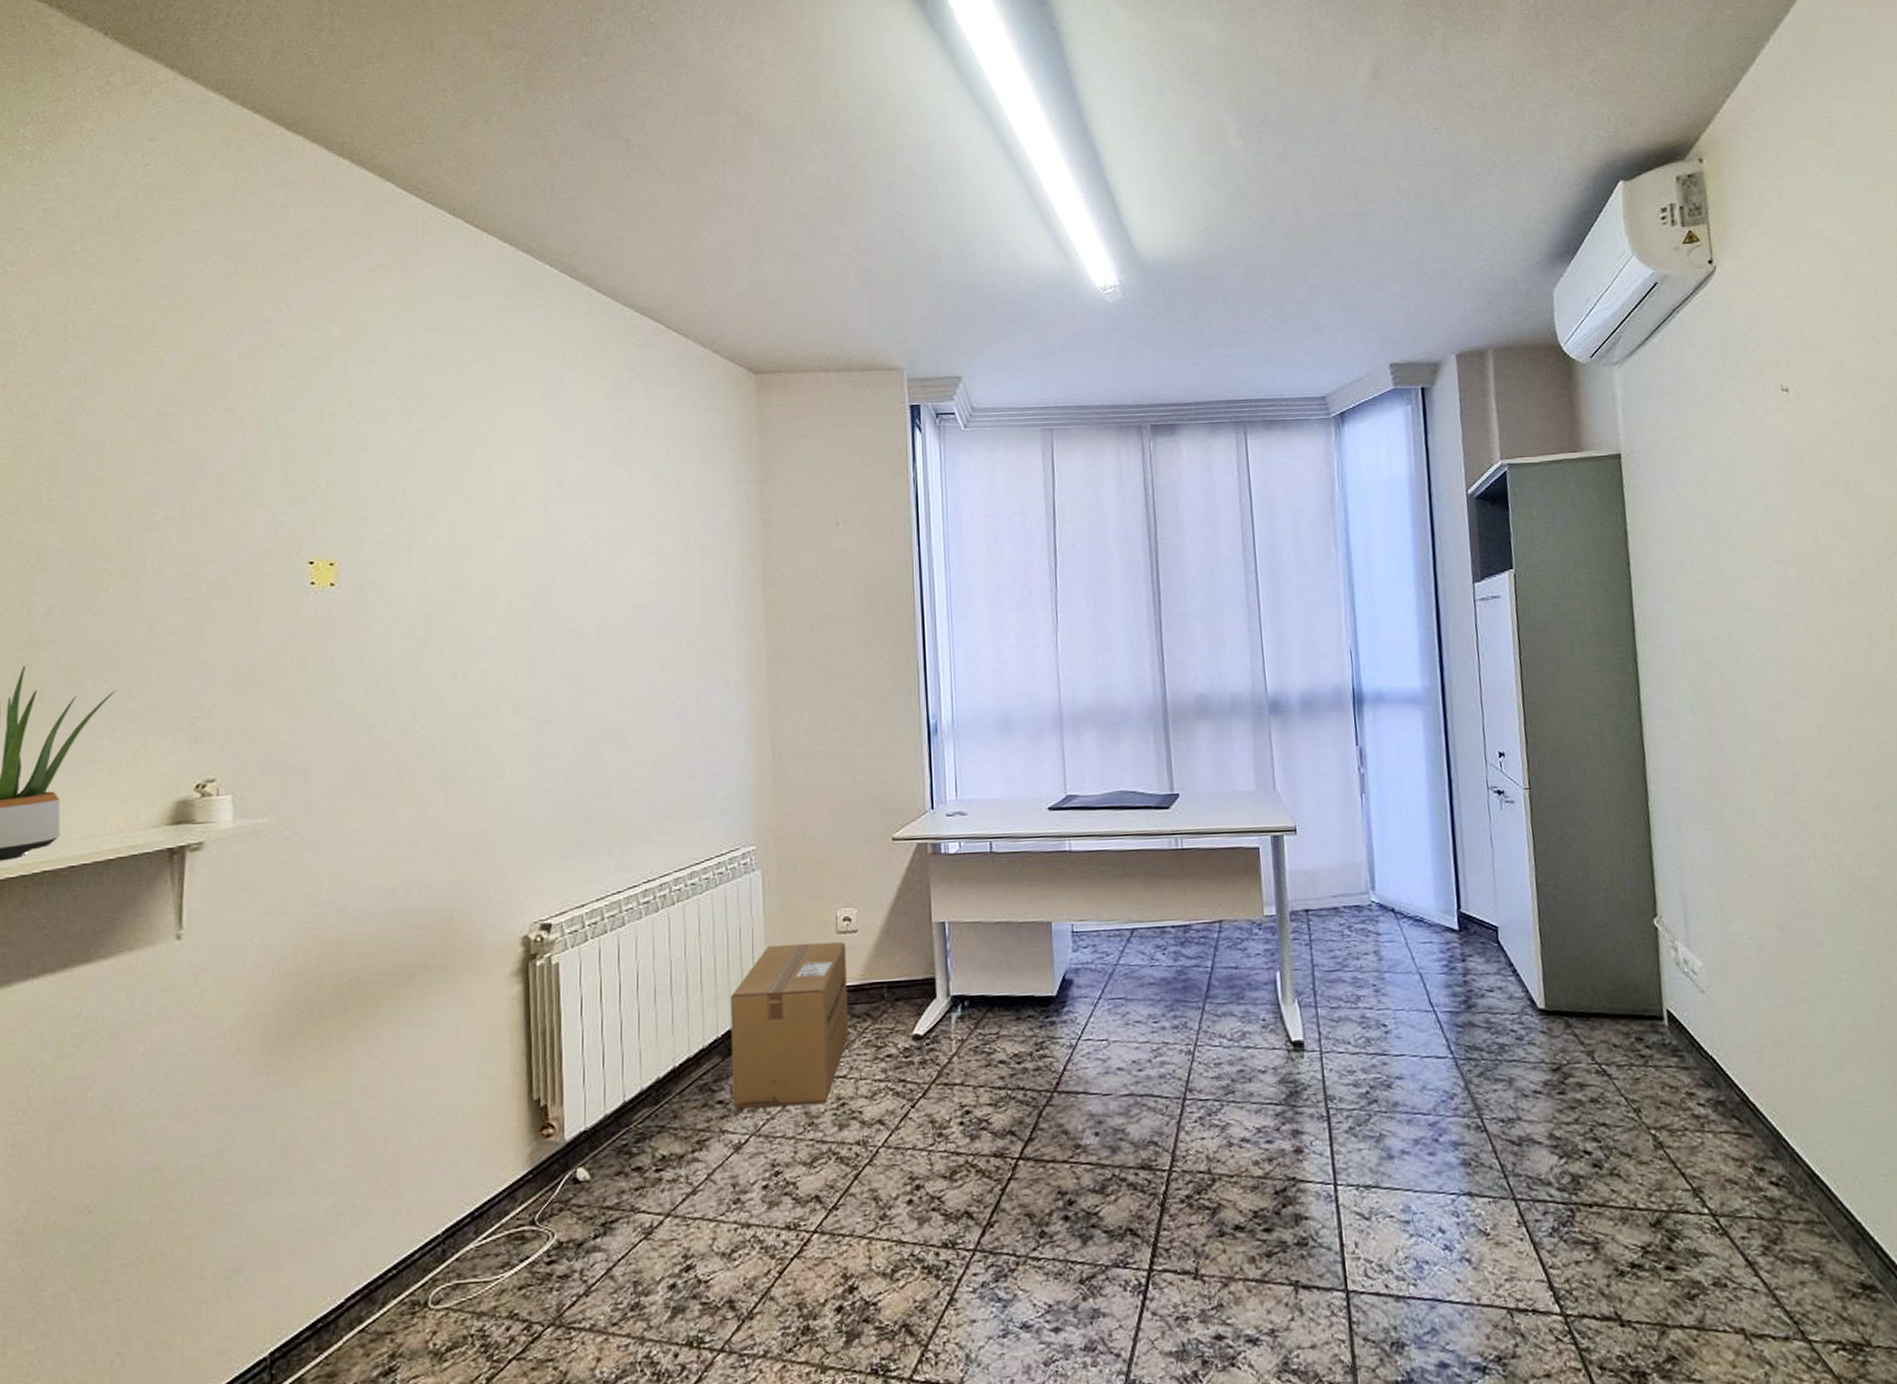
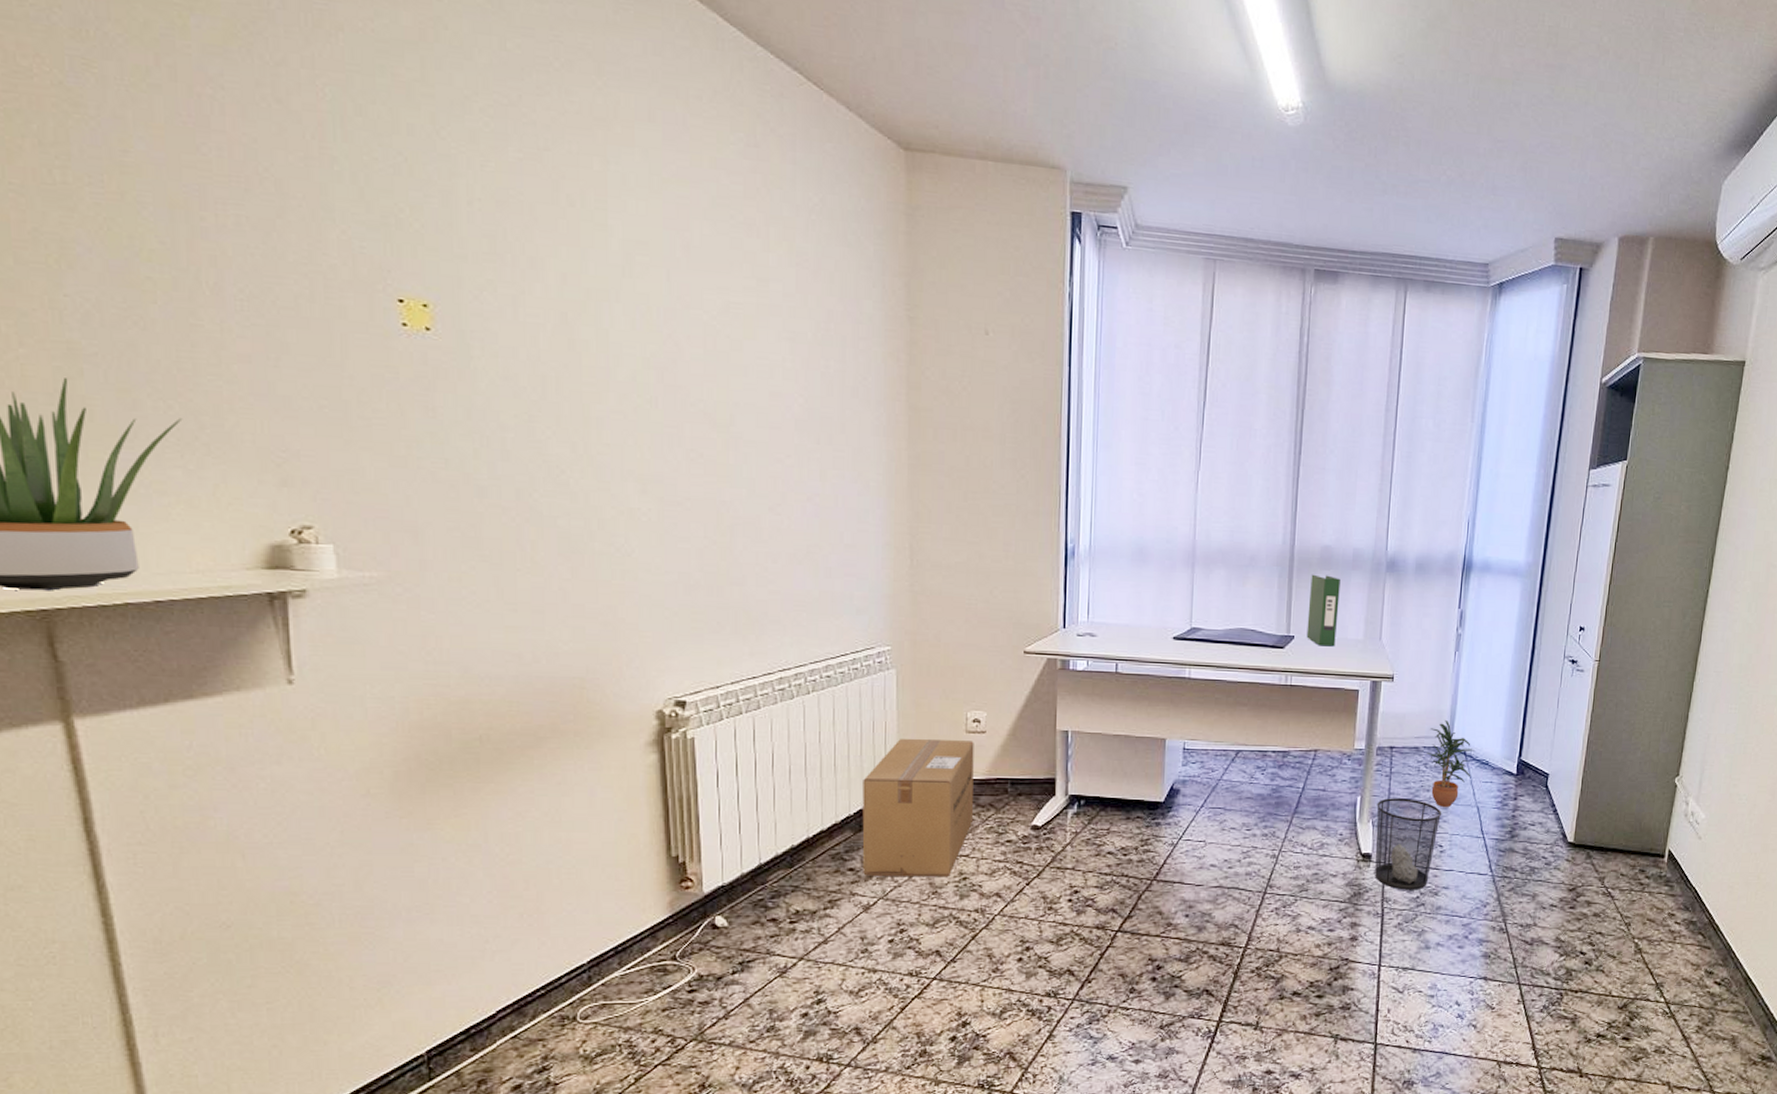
binder: none [1188,724,1226,802] -> present [1306,574,1341,647]
waste bin: none [1300,970,1379,1085] -> present [1375,798,1442,890]
potted plant: none [1348,872,1406,977] -> present [1426,719,1474,807]

